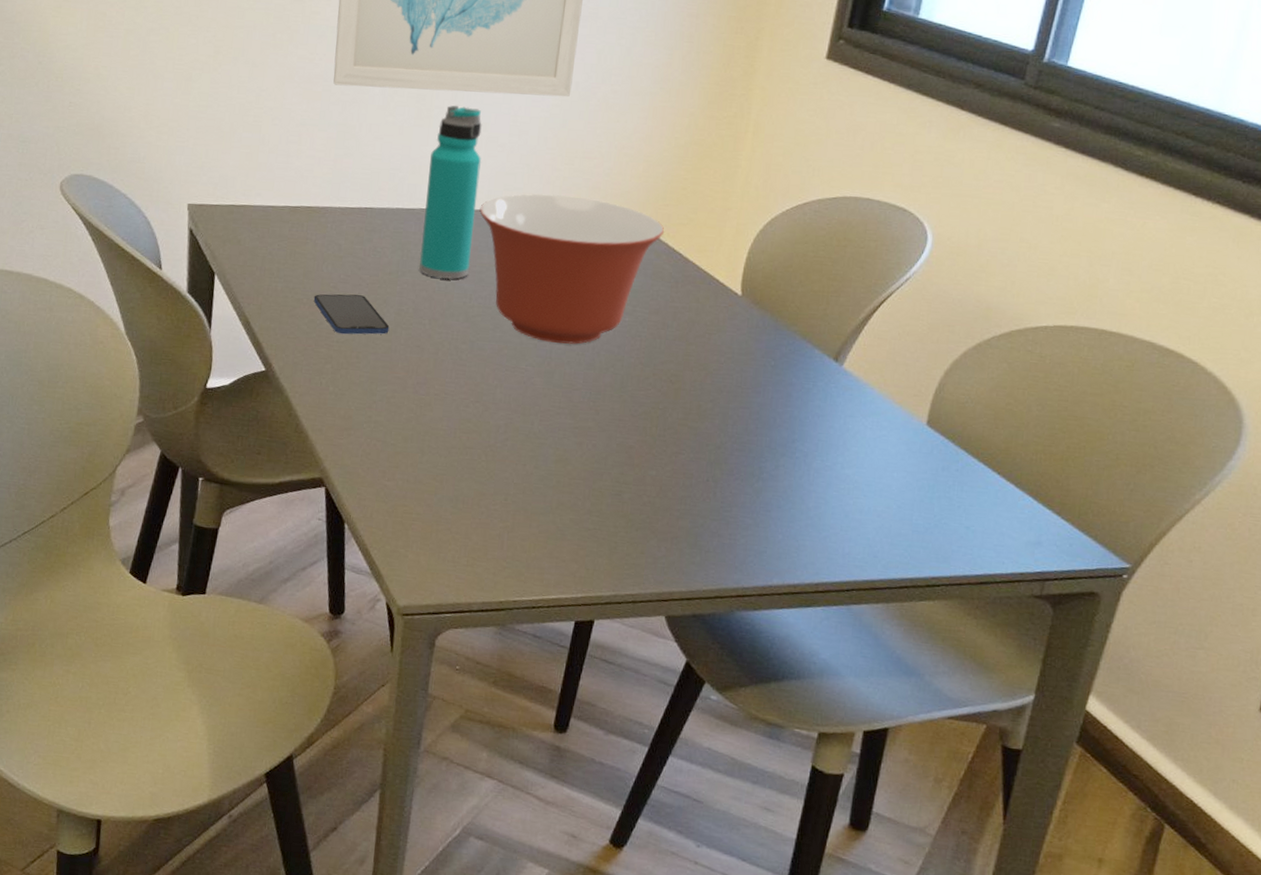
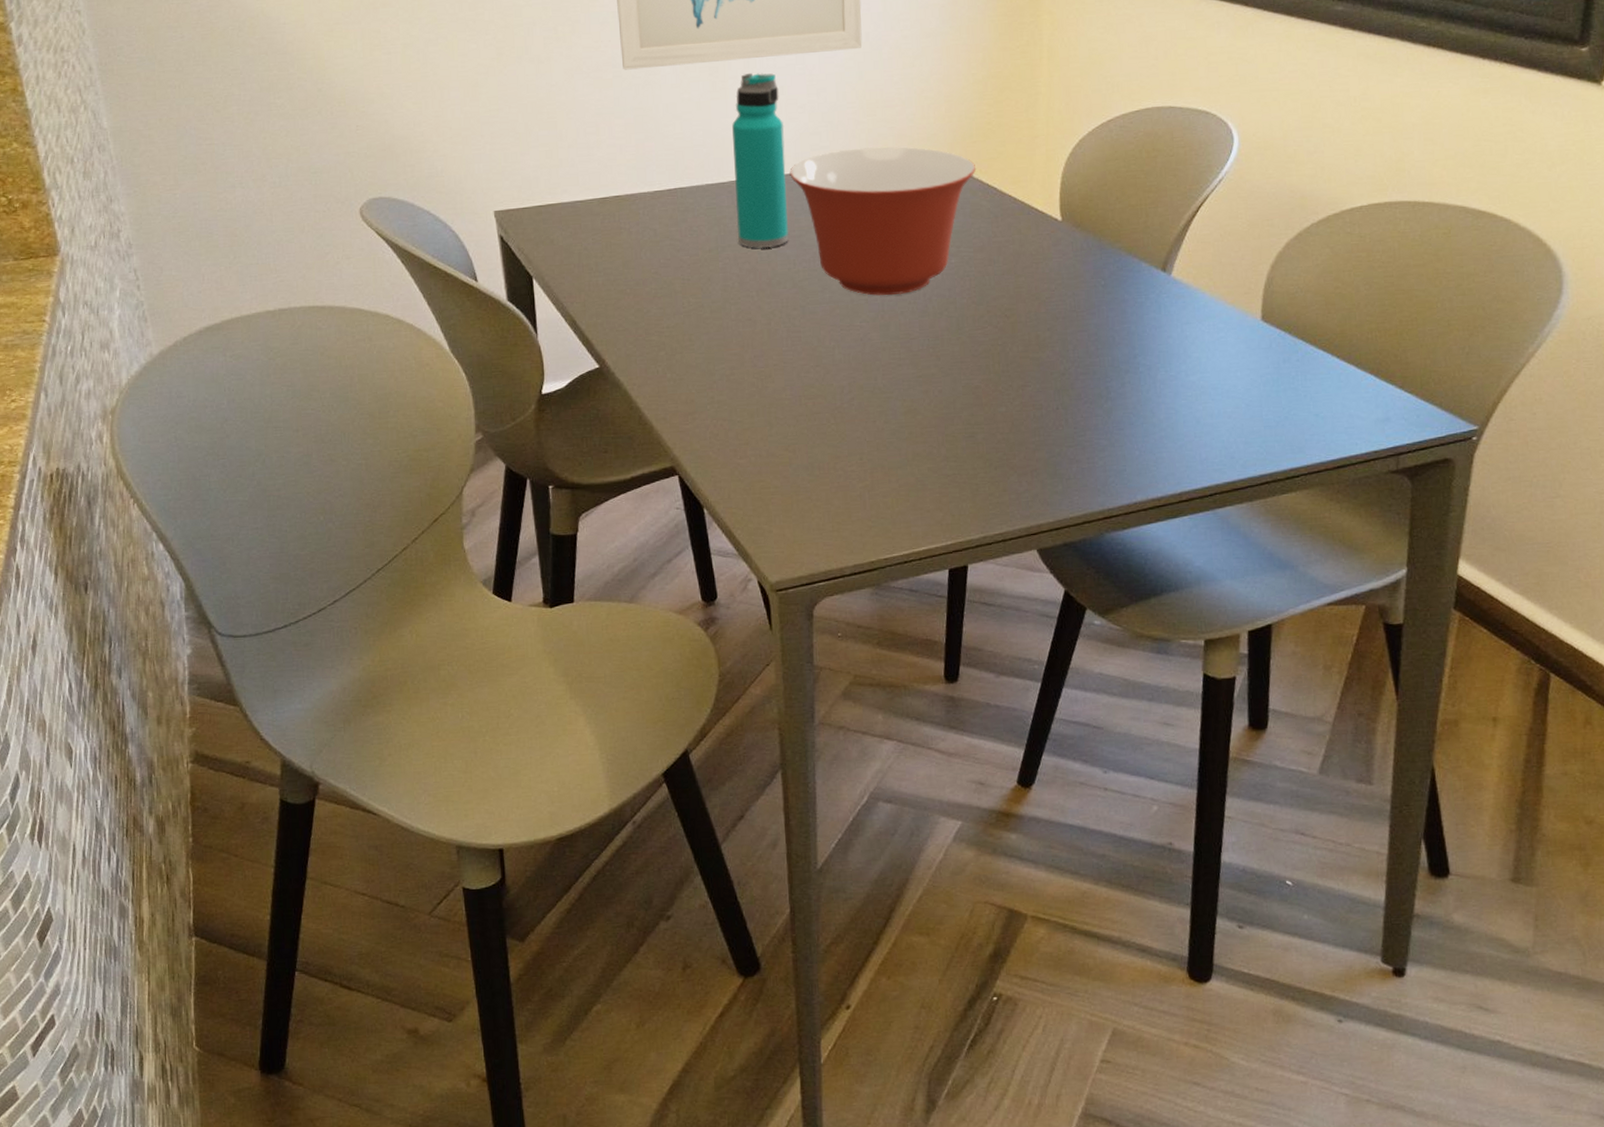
smartphone: present [313,294,390,335] -> none [636,276,718,319]

